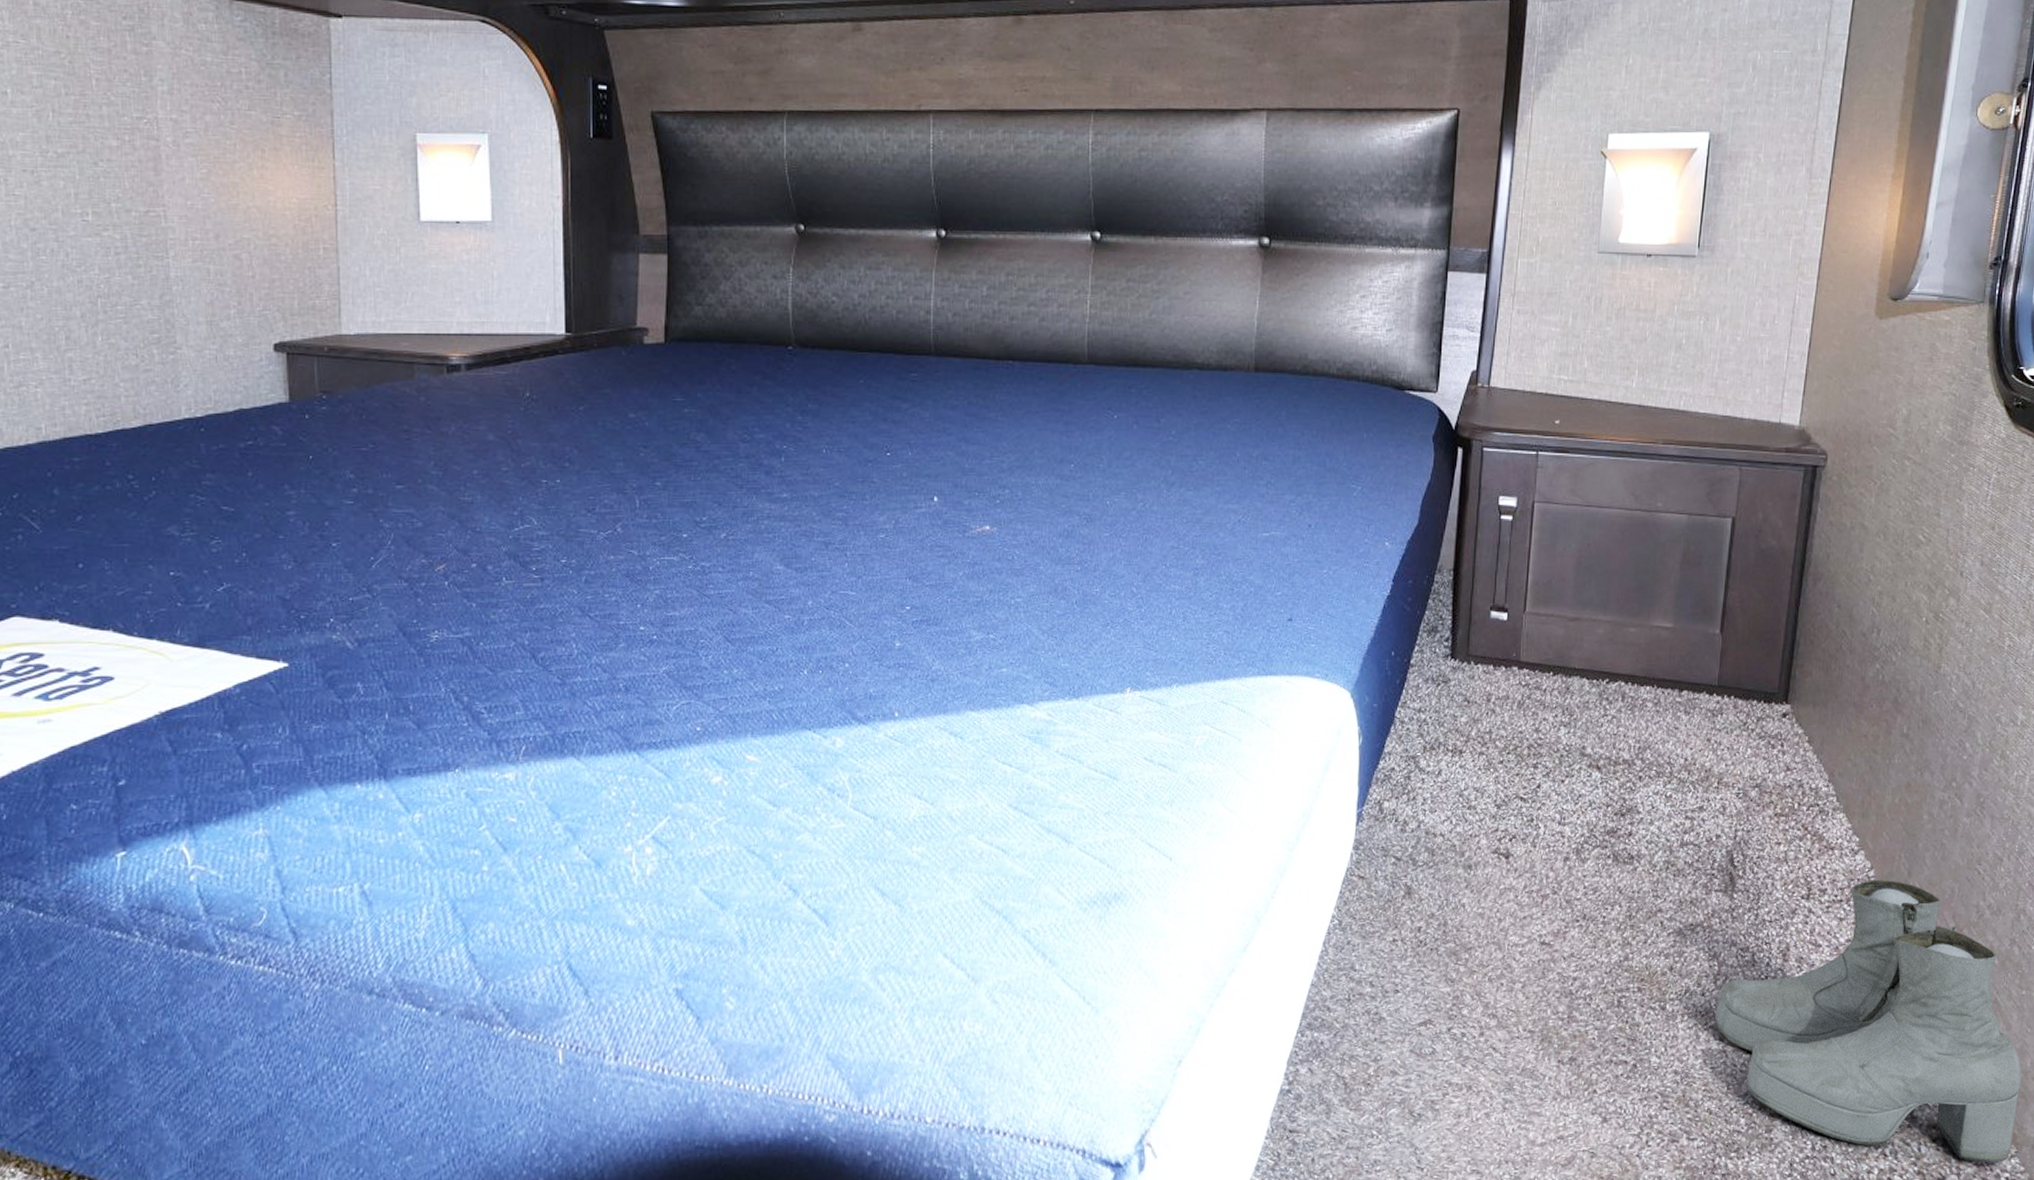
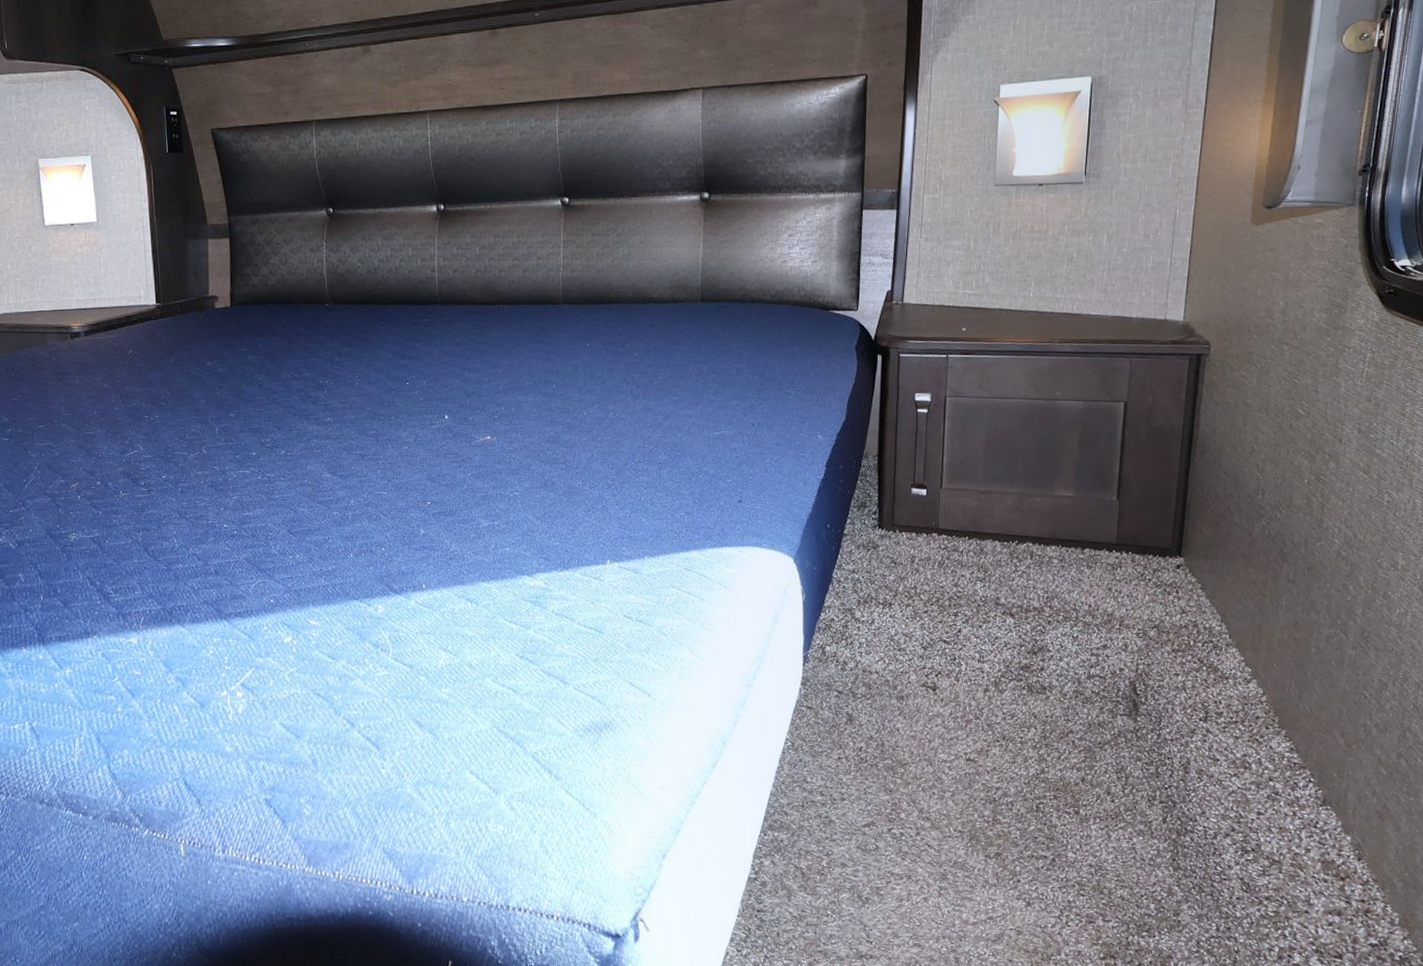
boots: present [1714,879,2022,1164] -> none [1123,703,1412,944]

